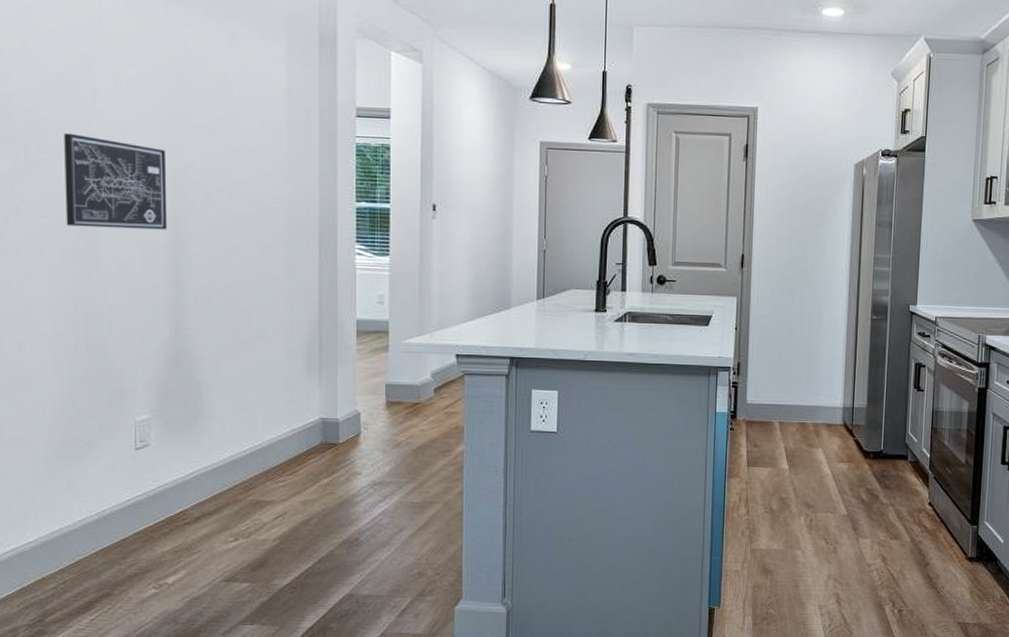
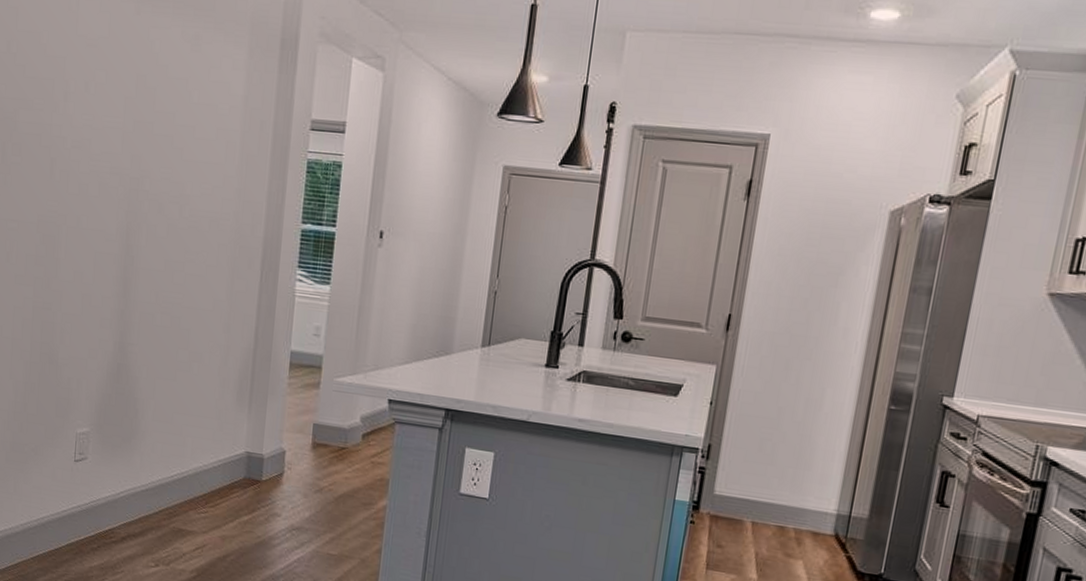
wall art: present [64,133,168,230] -> none [32,136,125,241]

